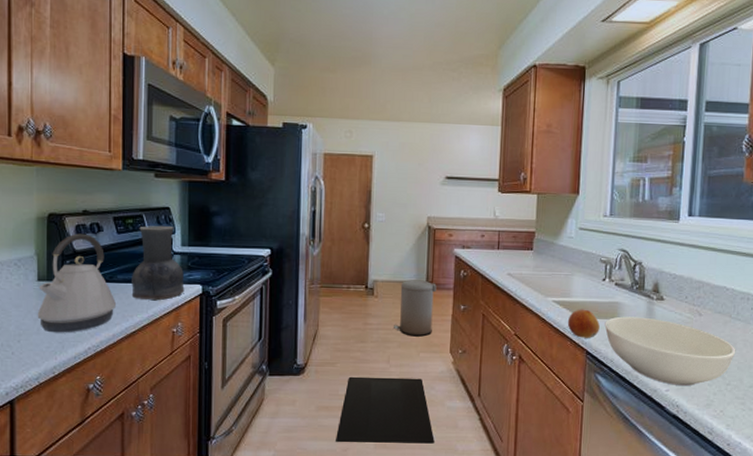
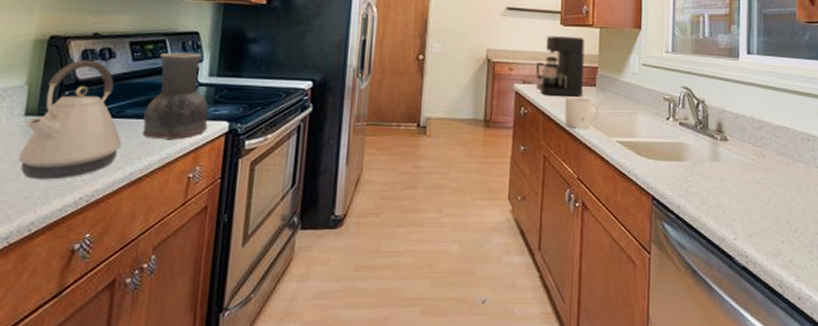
bath mat: present [336,376,434,444] -> none [375,229,489,309]
pedal bin: present [394,280,437,337] -> none [447,117,495,182]
coffee maker: none [475,203,523,260] -> present [536,36,585,97]
mug: none [502,260,536,290] -> present [564,96,599,129]
fruit: present [567,309,600,338] -> none [632,150,665,182]
bowl: present [604,316,736,386] -> none [670,158,800,233]

